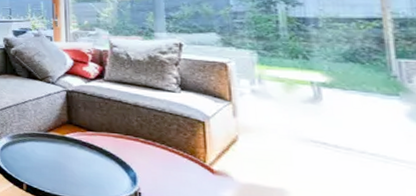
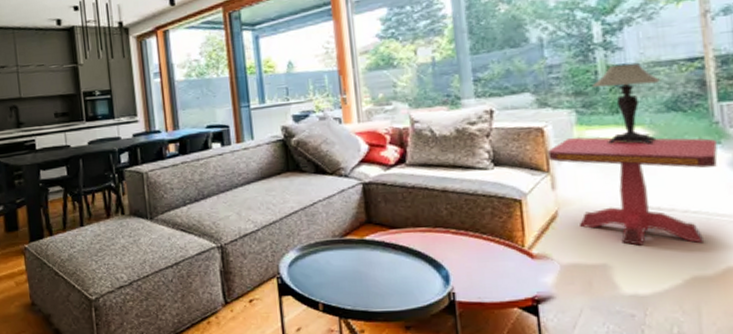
side table: none [229,75,396,183] -> present [547,137,718,246]
table lamp: none [272,17,340,89] -> present [591,63,662,145]

